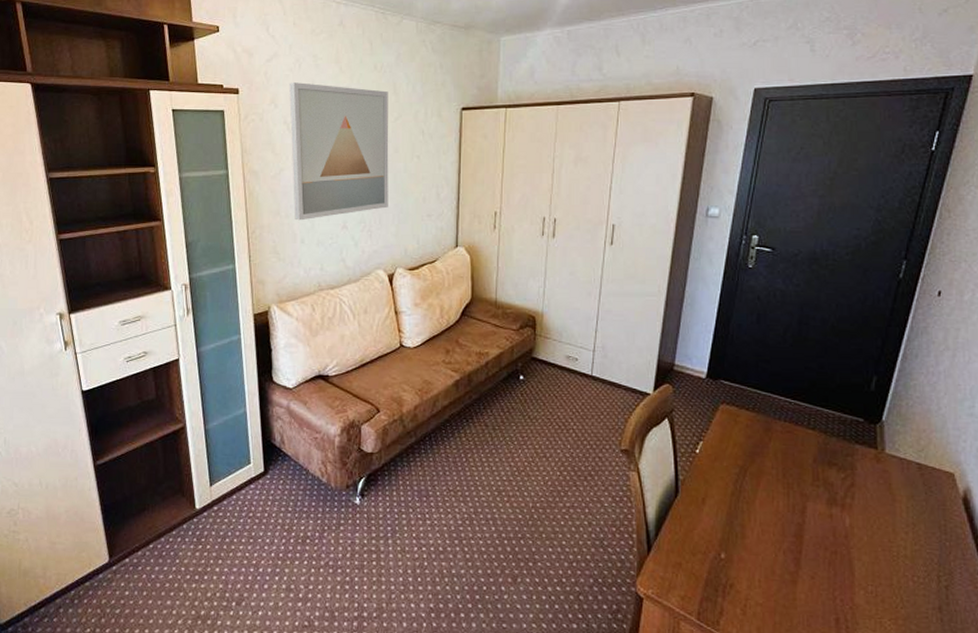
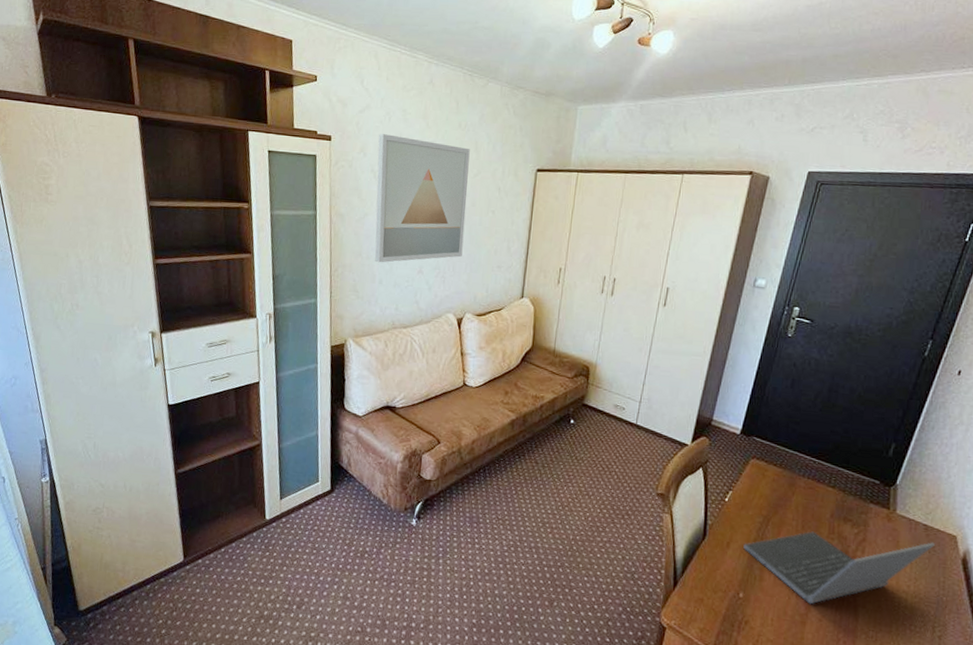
laptop computer: none [721,479,931,561] -> present [743,531,935,605]

